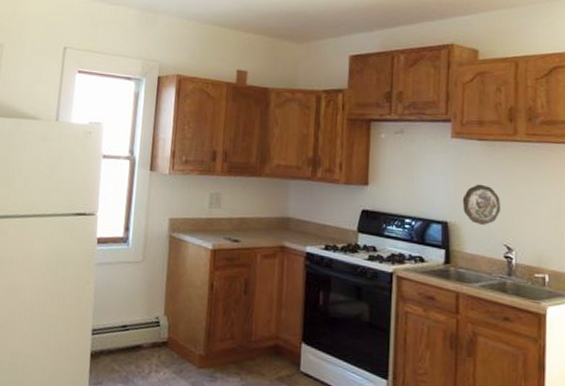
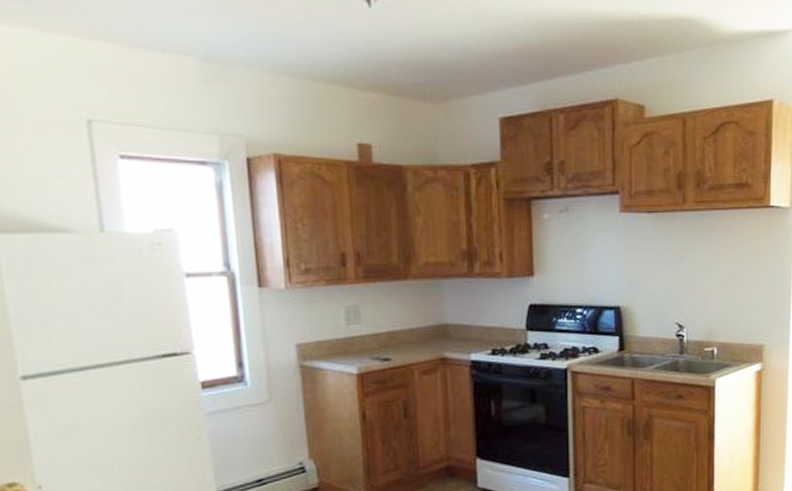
decorative plate: present [462,184,501,225] -> none [634,261,672,305]

